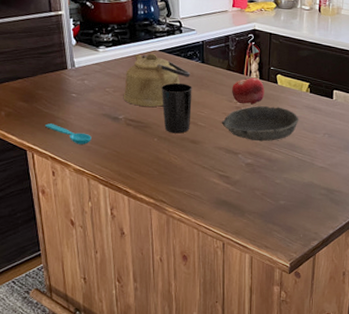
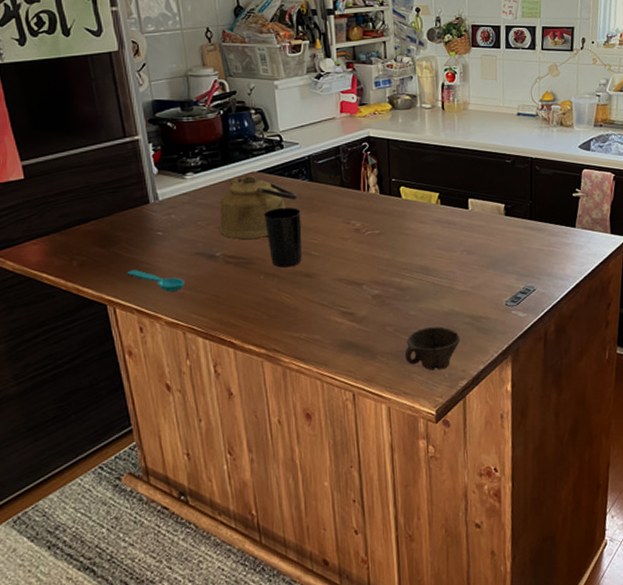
bowl: present [221,106,299,142] -> none [338,224,431,268]
fruit: present [232,77,265,105] -> none [348,192,387,225]
cup: none [268,195,316,230] -> present [404,326,461,371]

